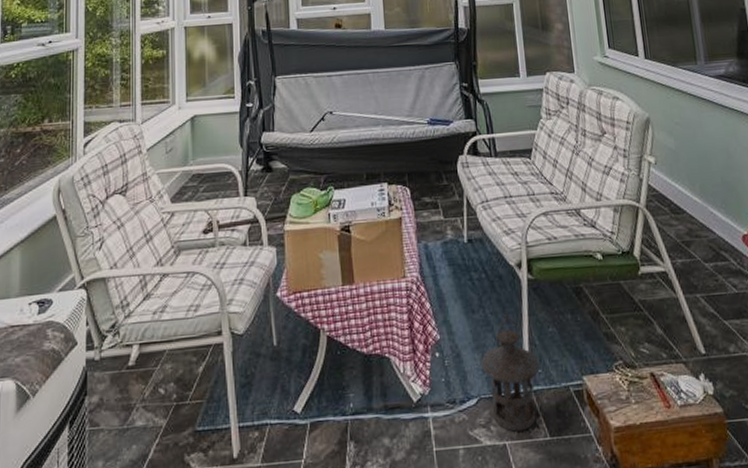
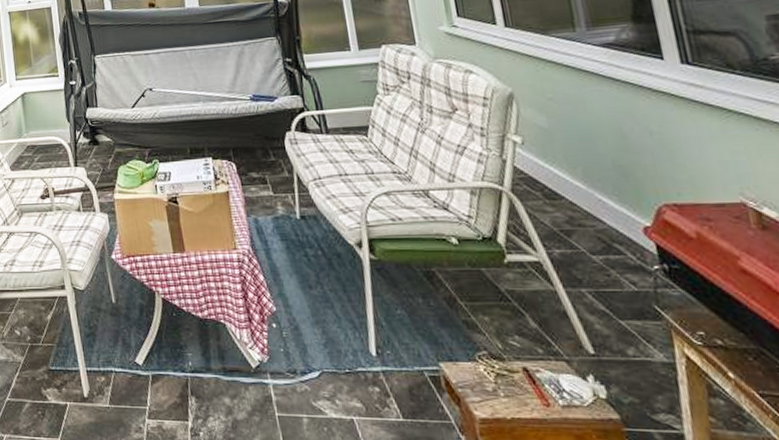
lantern: present [481,312,540,432] -> none [321,290,388,409]

